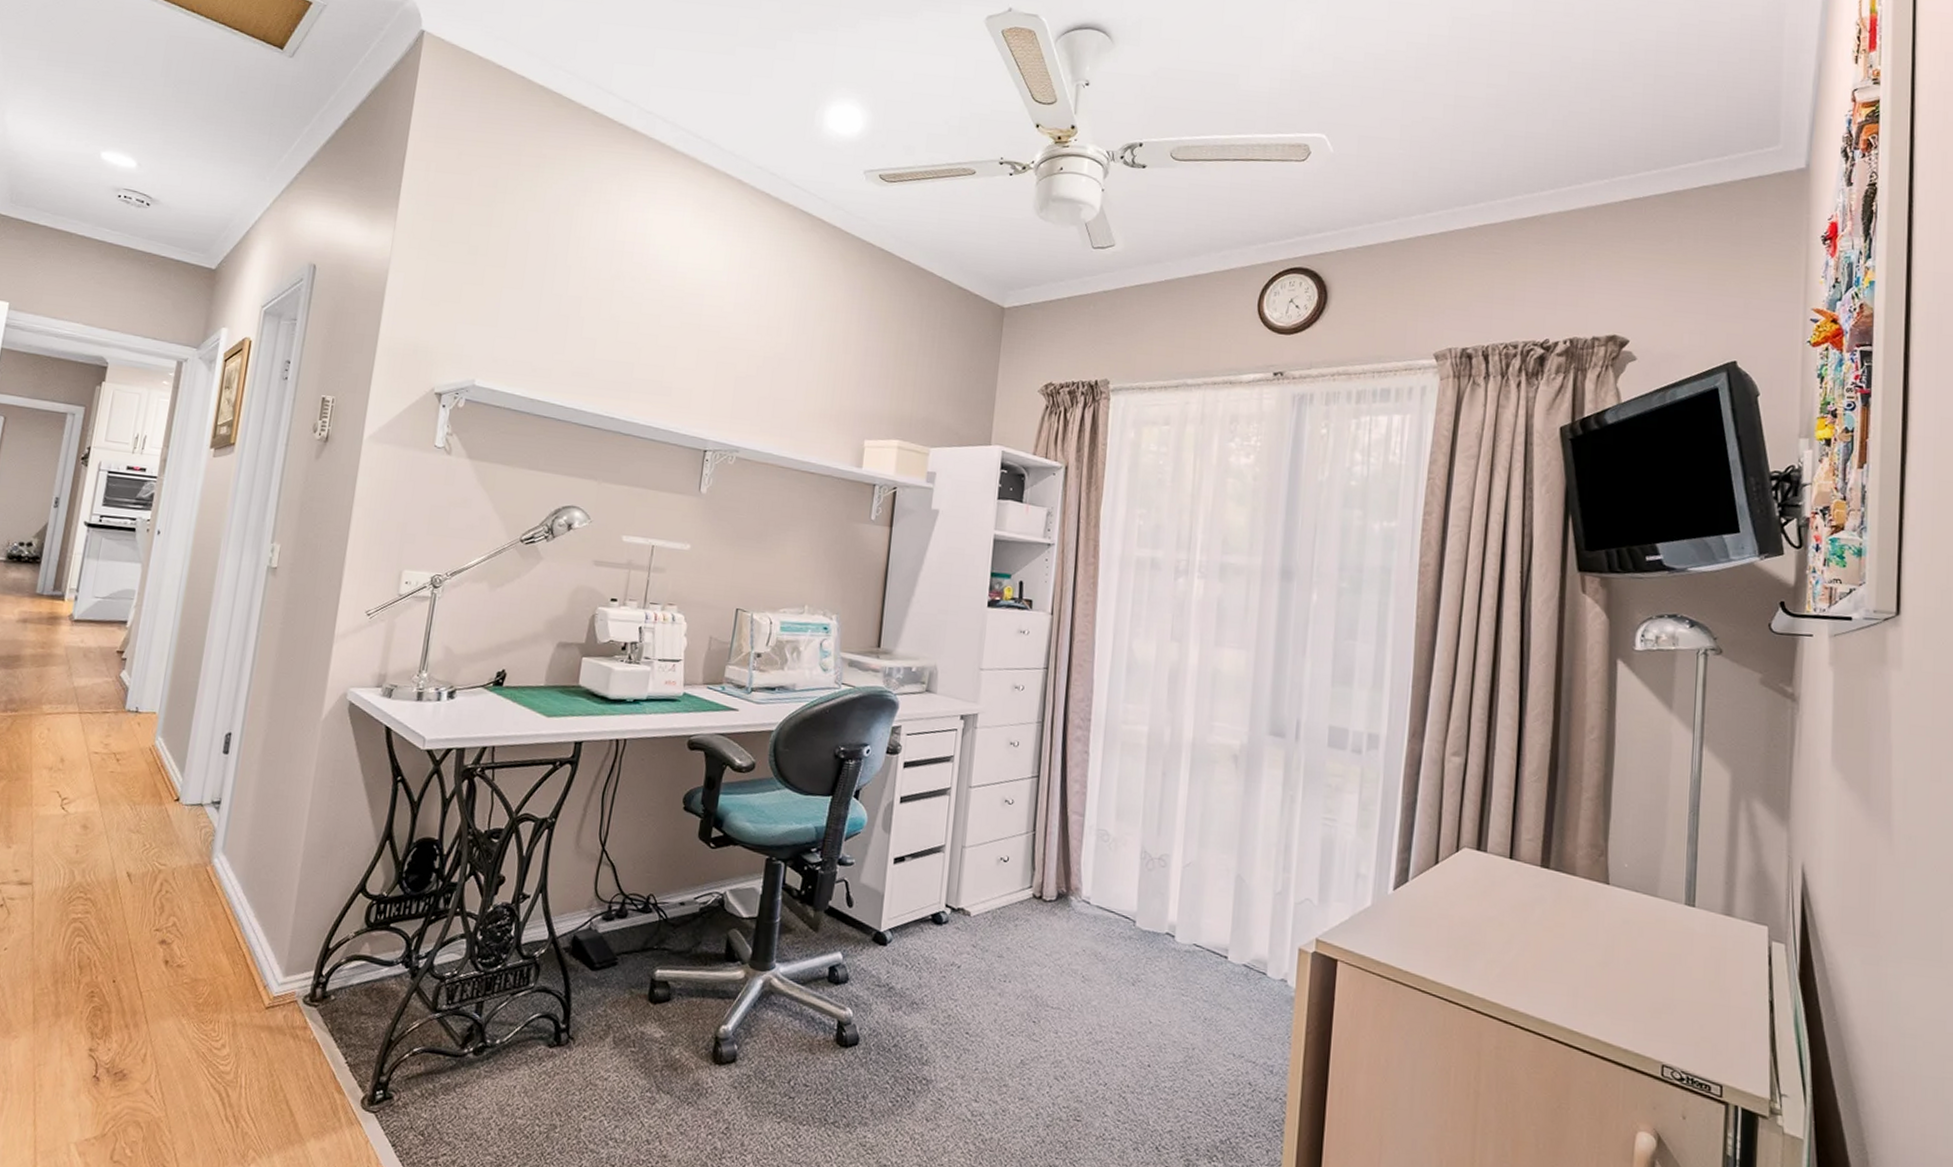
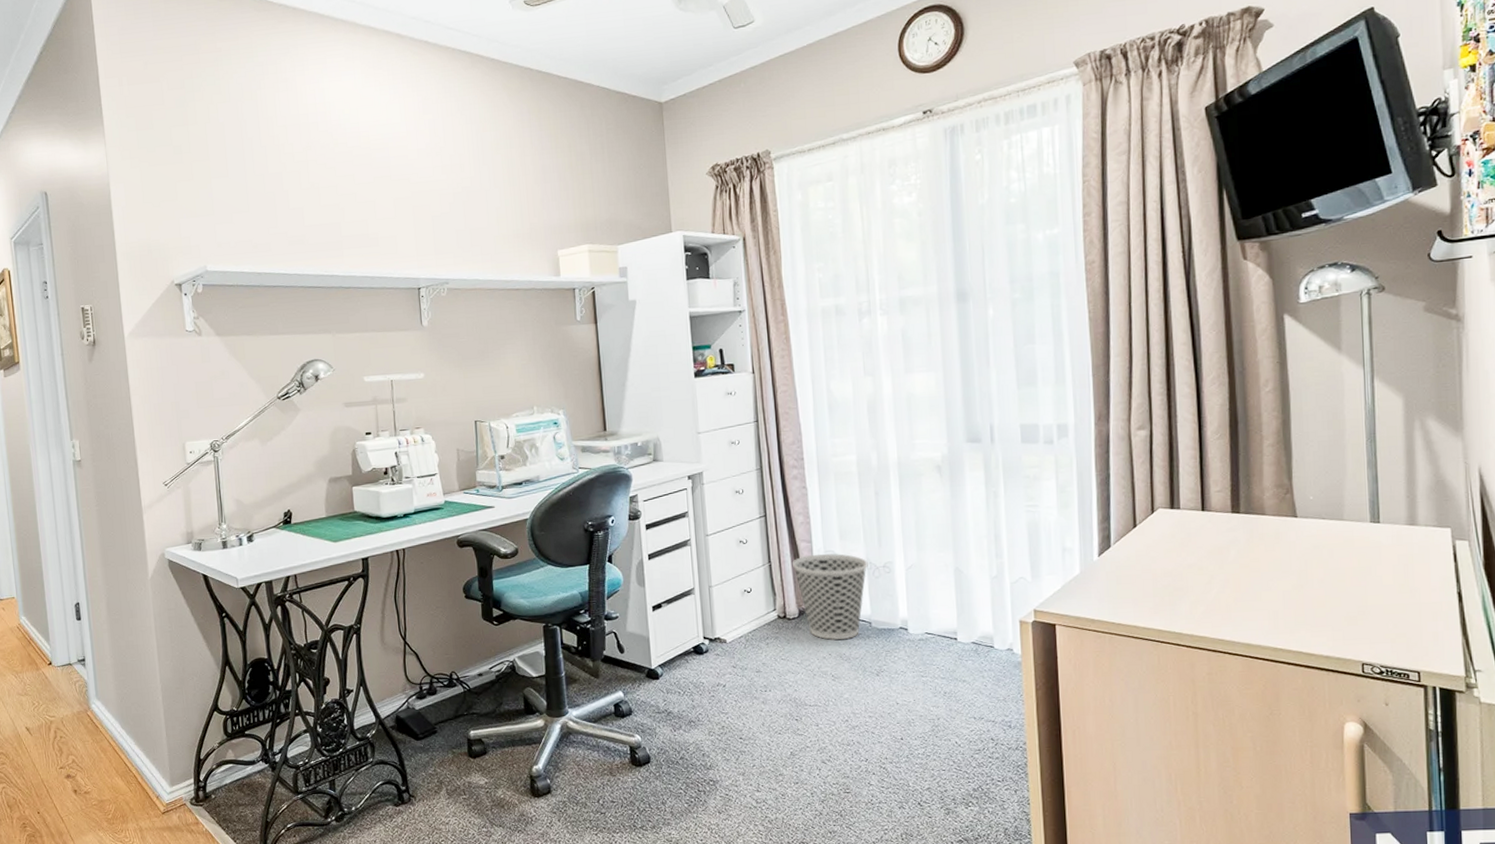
wastebasket: none [1058,830,1143,936] -> present [792,553,868,640]

